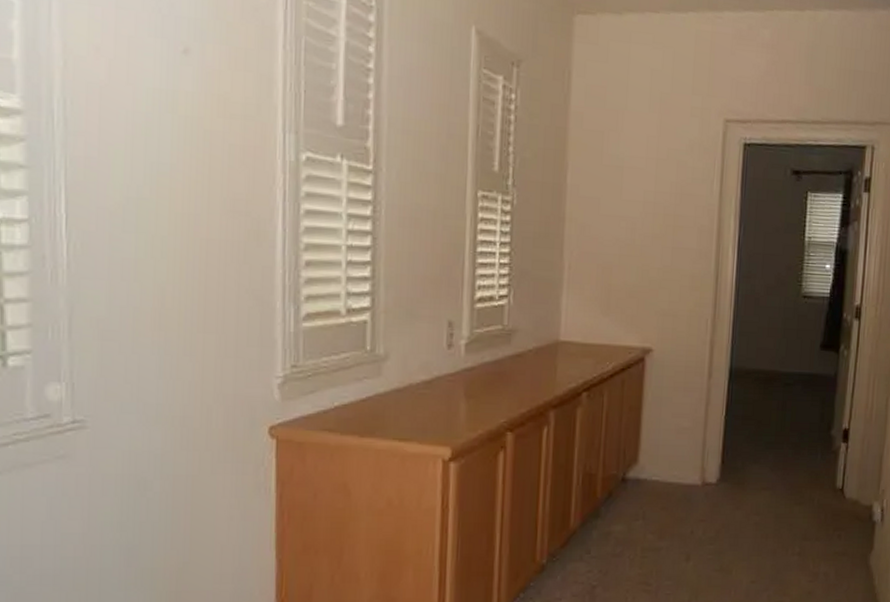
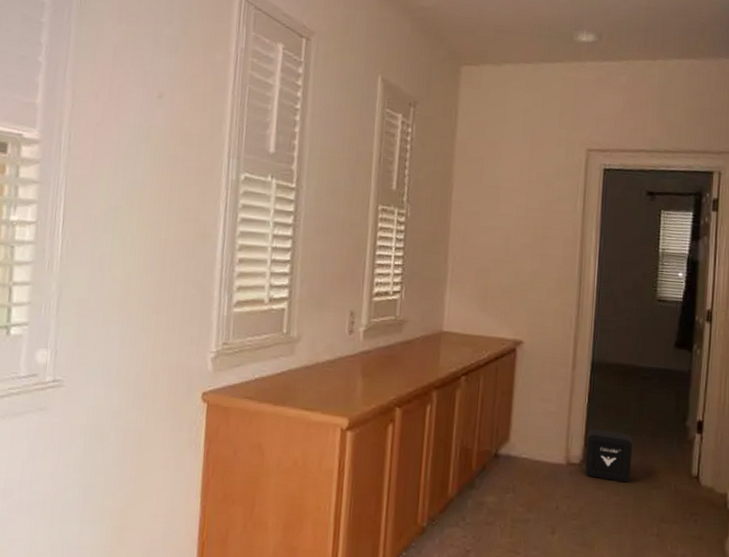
air purifier: none [722,443,774,501] -> present [585,428,633,483]

